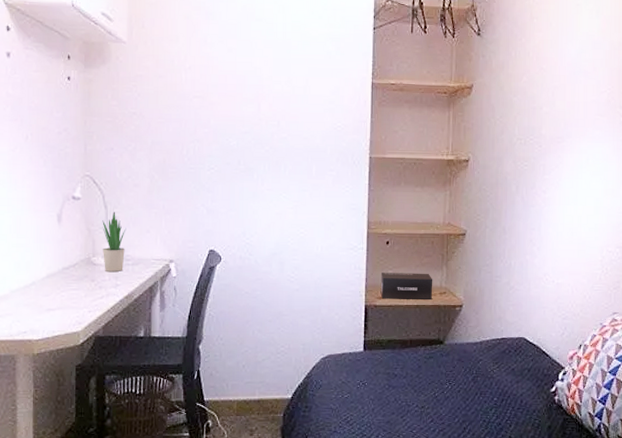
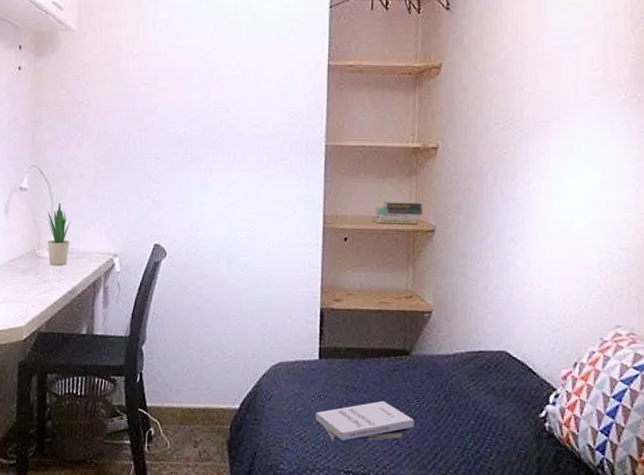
books: none [360,384,447,423] -> present [315,400,415,443]
box: present [380,273,433,299] -> none [337,272,398,304]
books: none [411,209,455,229] -> present [372,202,422,225]

